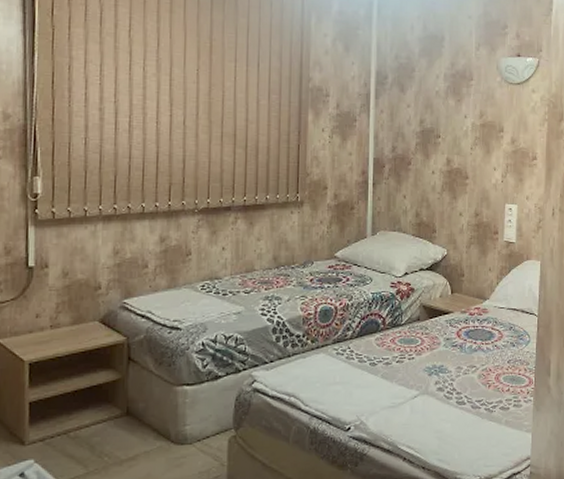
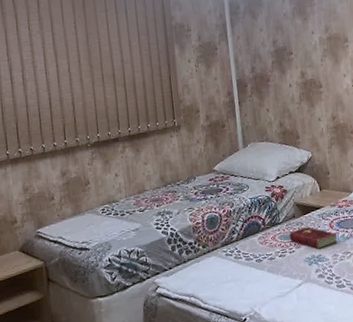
hardcover book: none [410,332,463,359] -> present [289,226,337,249]

